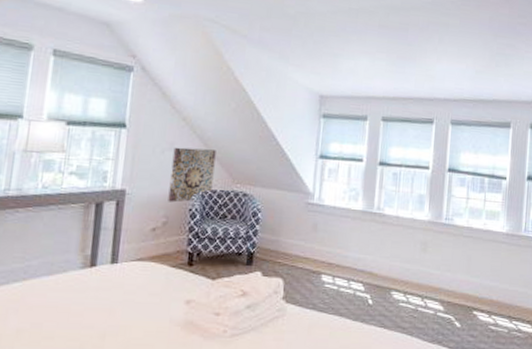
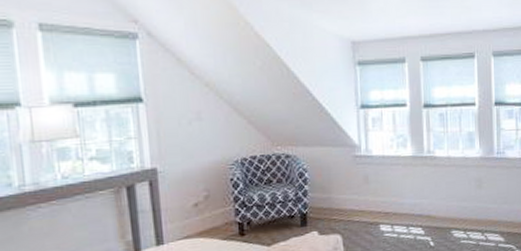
wall art: present [168,147,216,203] -> none [201,114,251,175]

